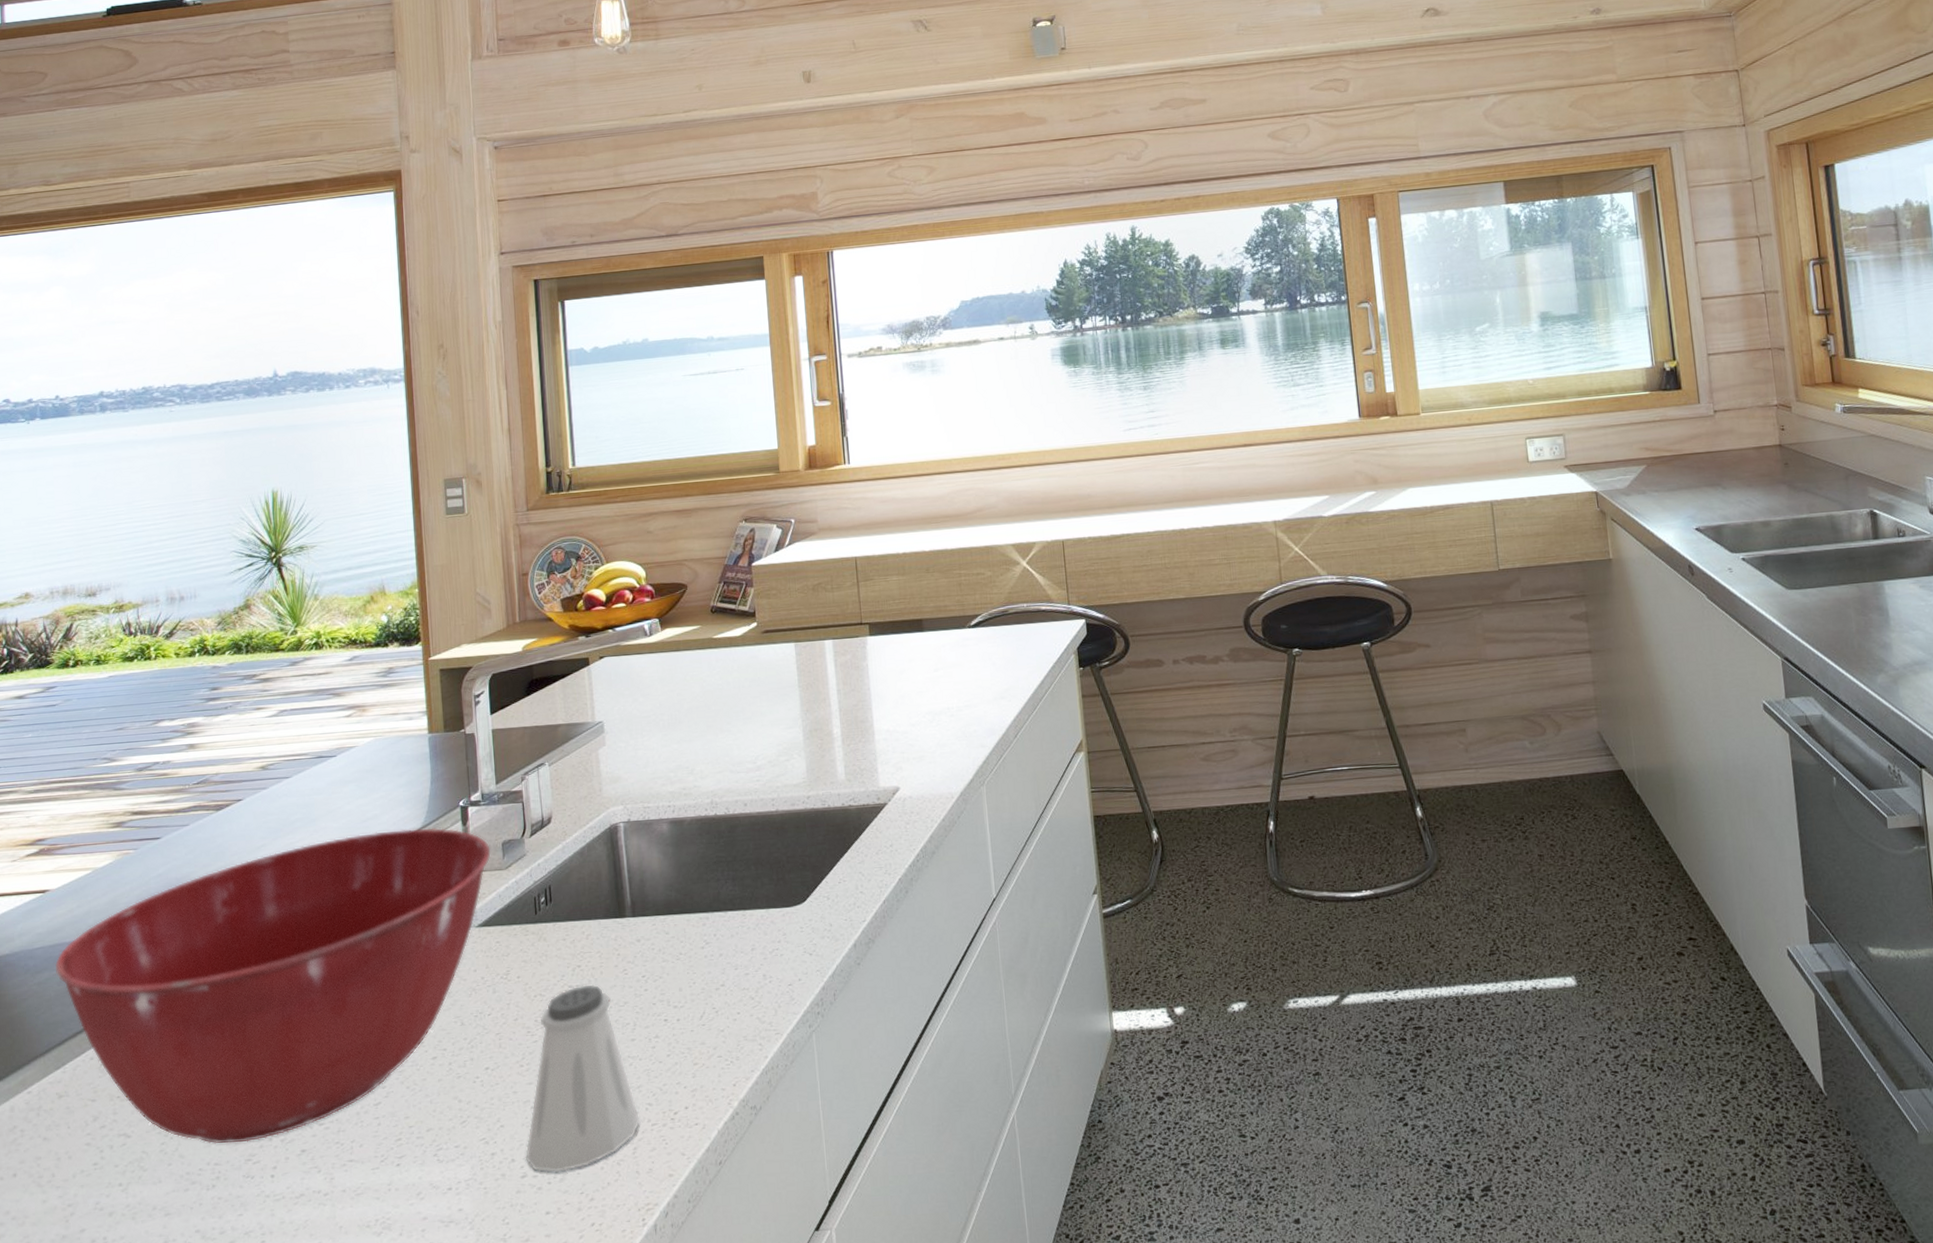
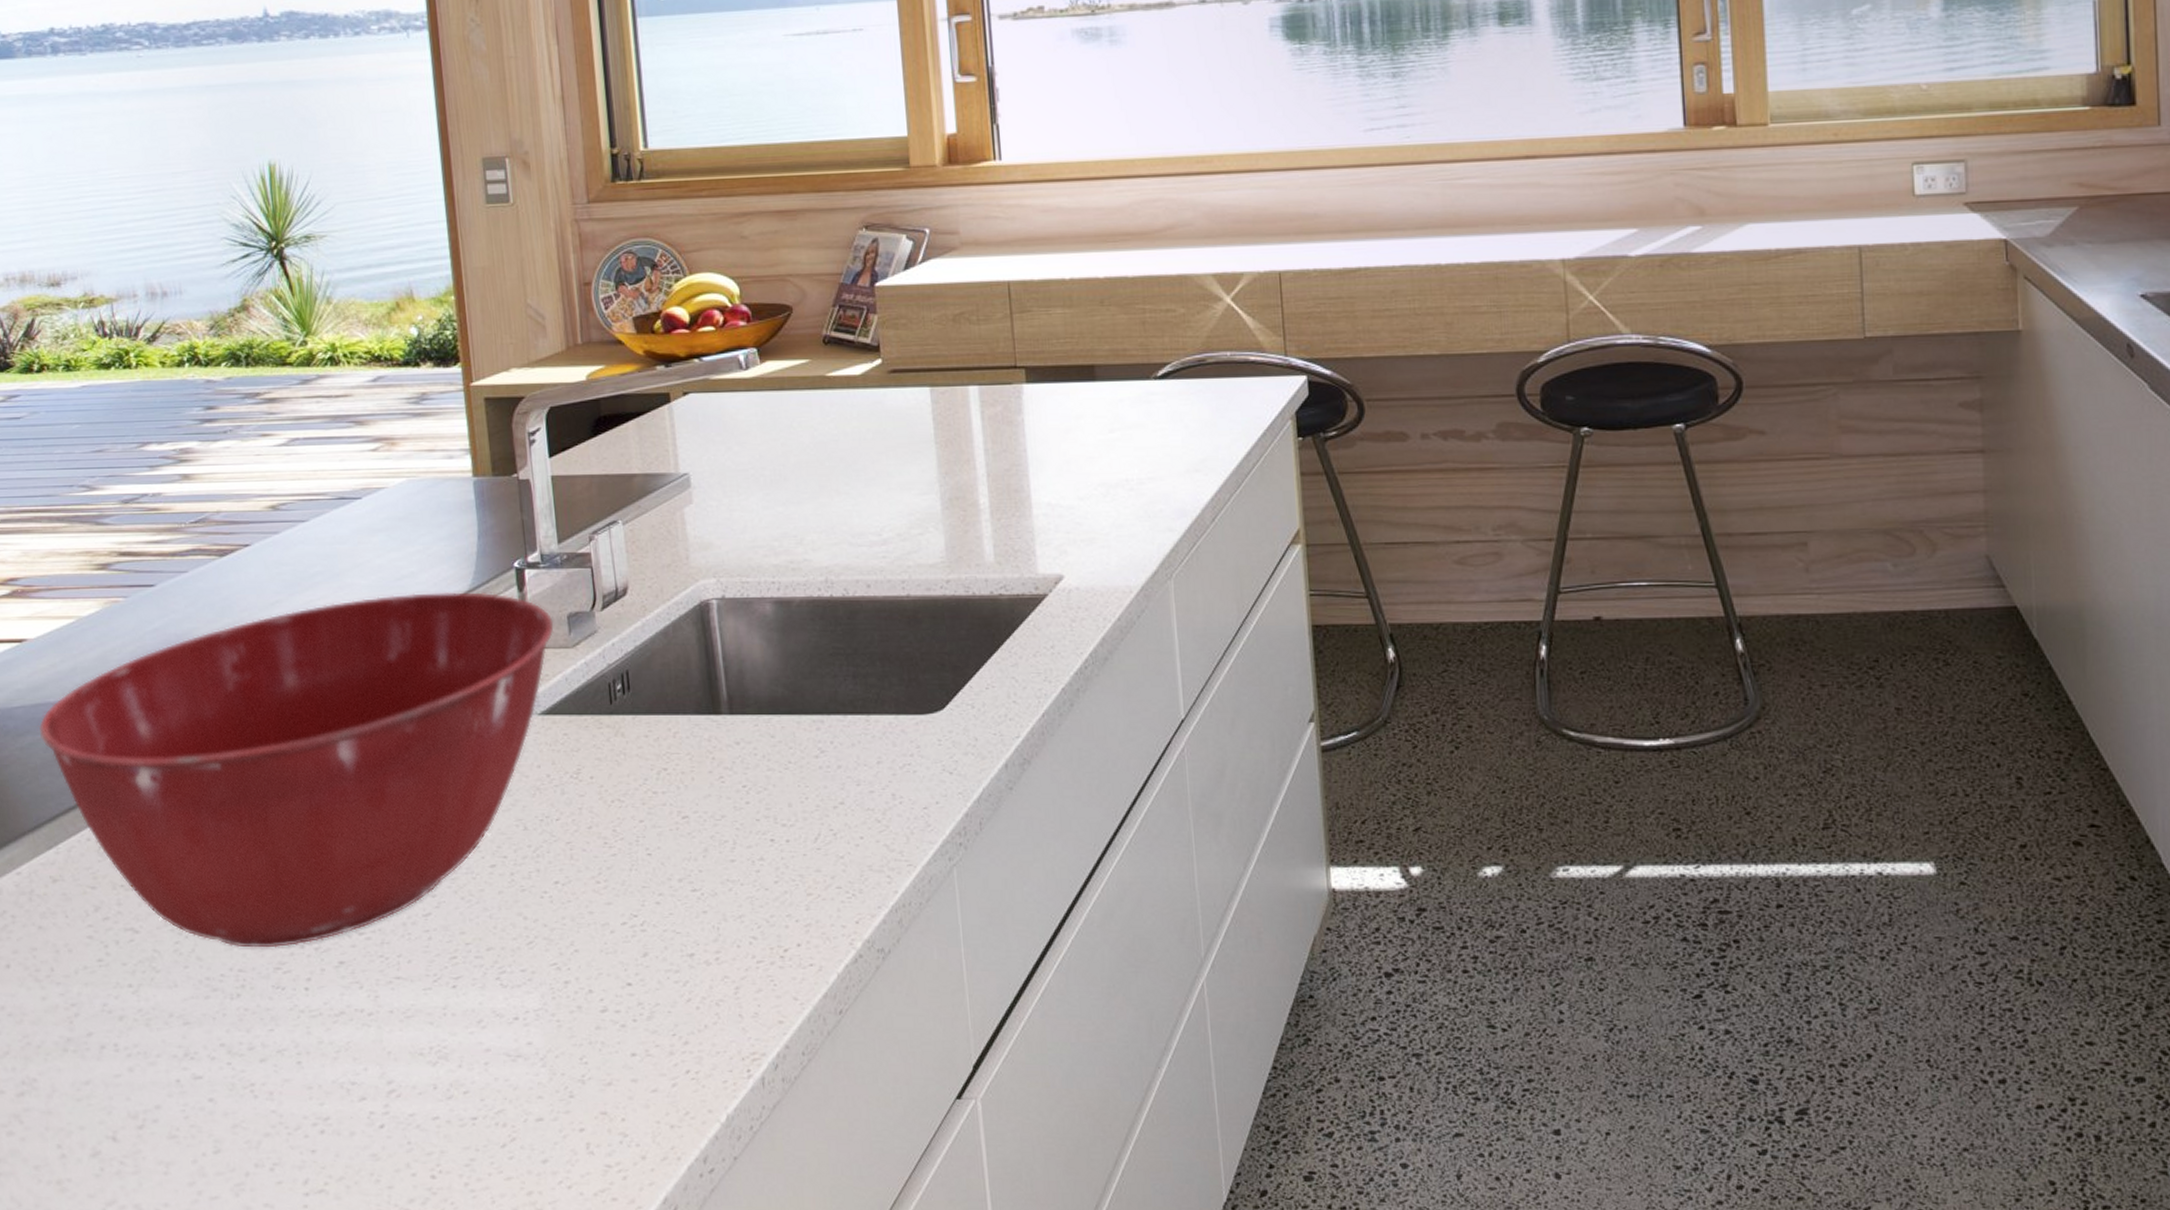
saltshaker: present [525,984,641,1173] -> none [604,792,743,1010]

